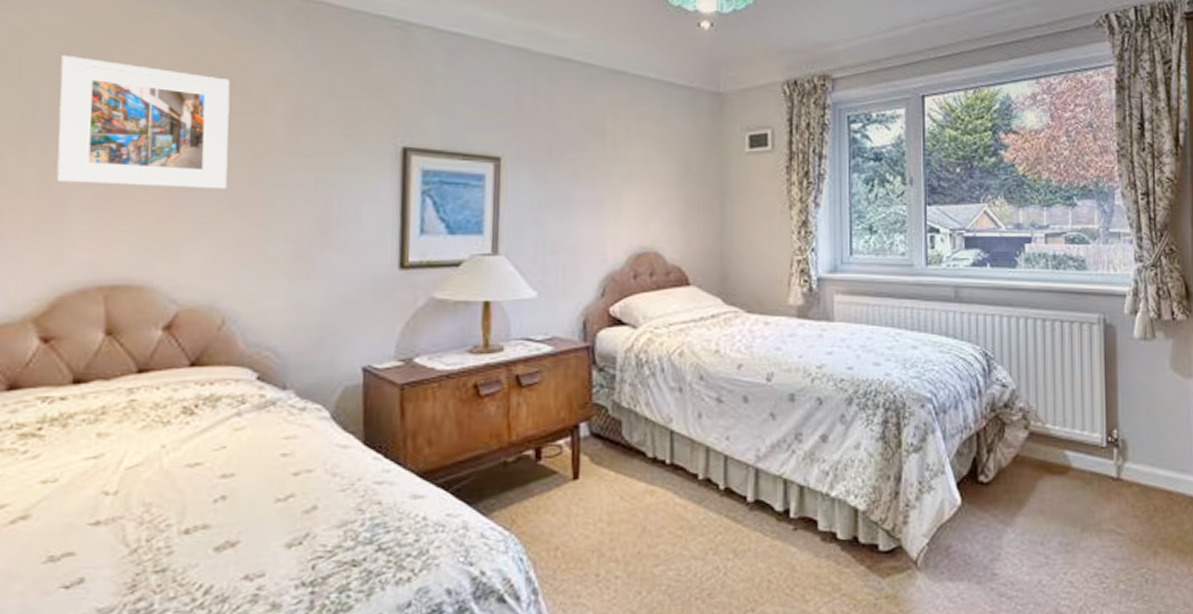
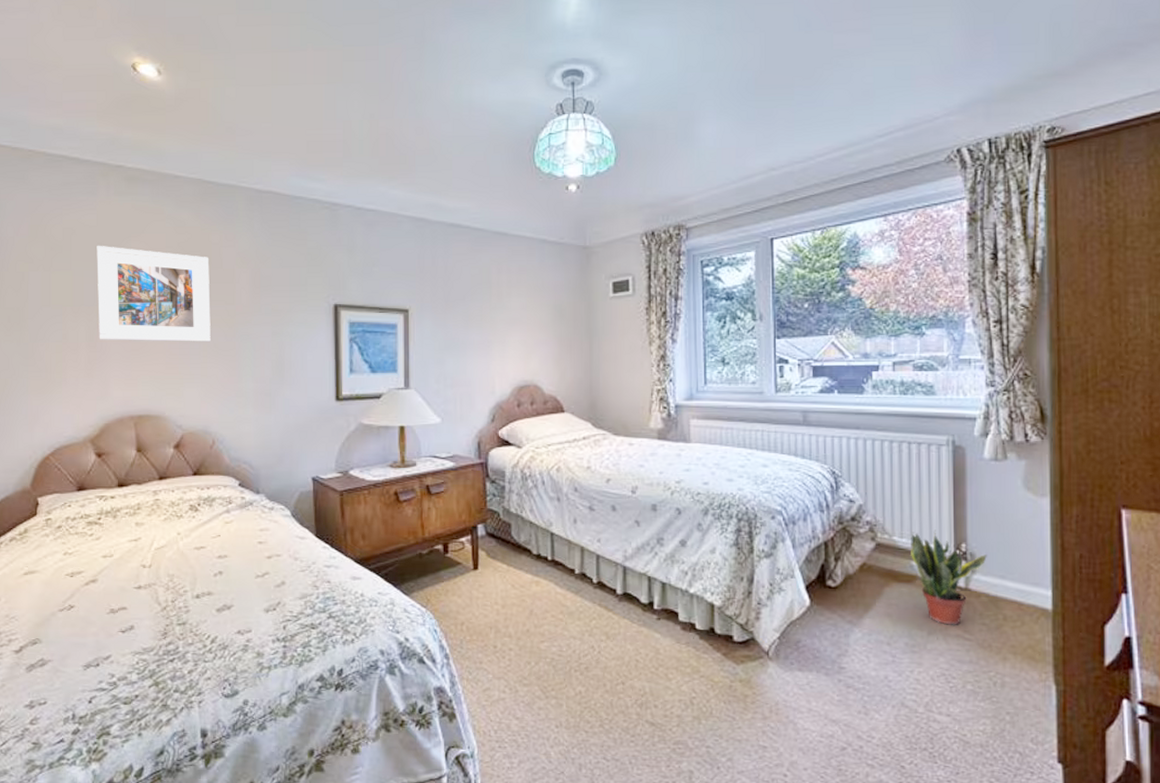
potted plant: none [1064,415,1139,519] -> present [911,530,988,625]

